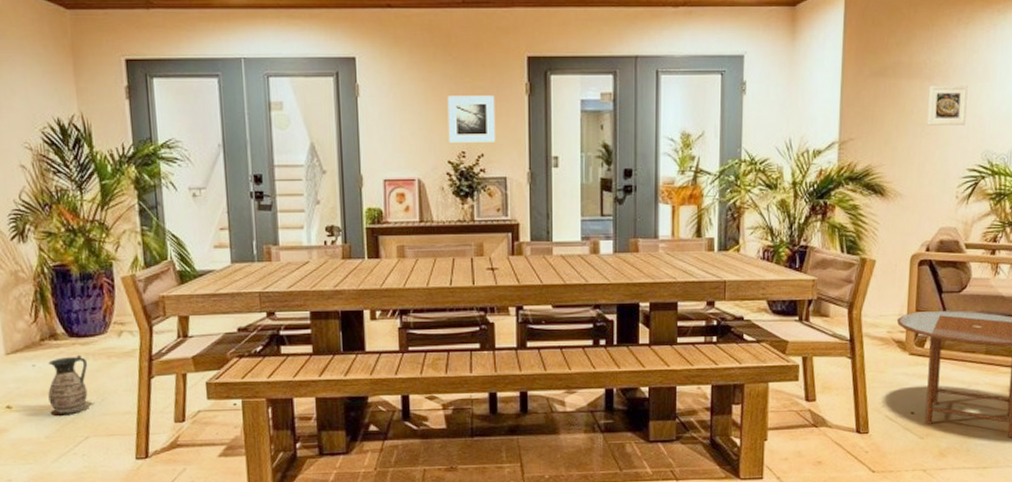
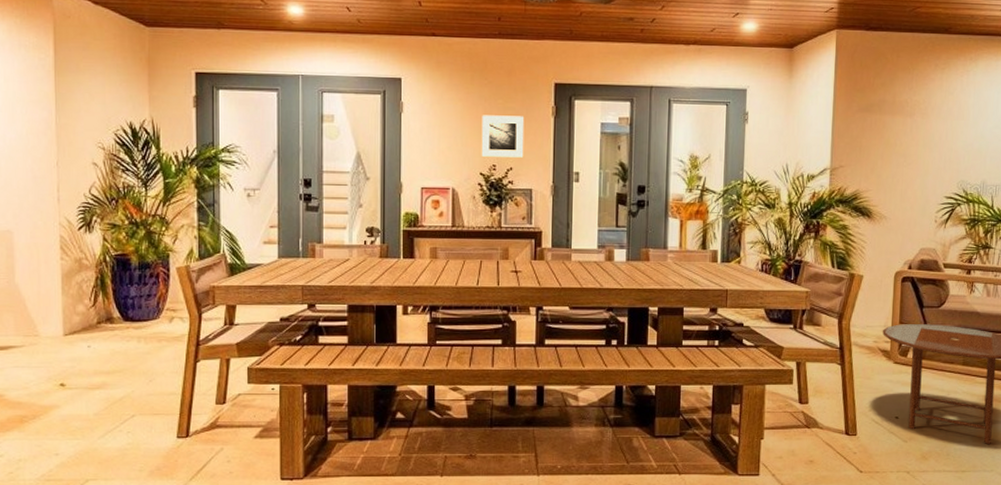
ceramic jug: present [48,356,88,415] -> none [100,339,139,394]
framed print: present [926,85,968,125] -> none [908,121,945,158]

